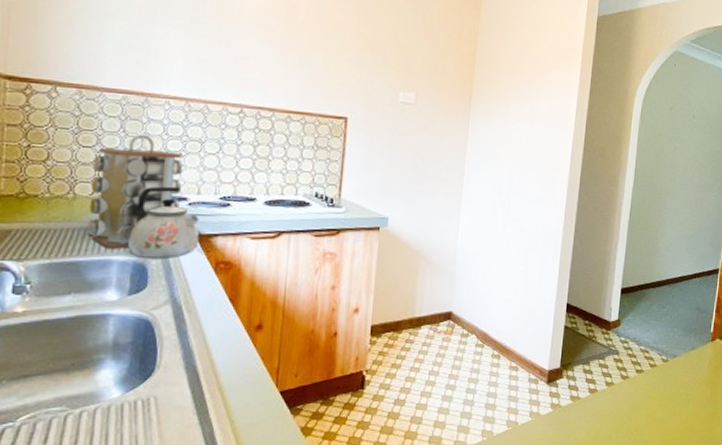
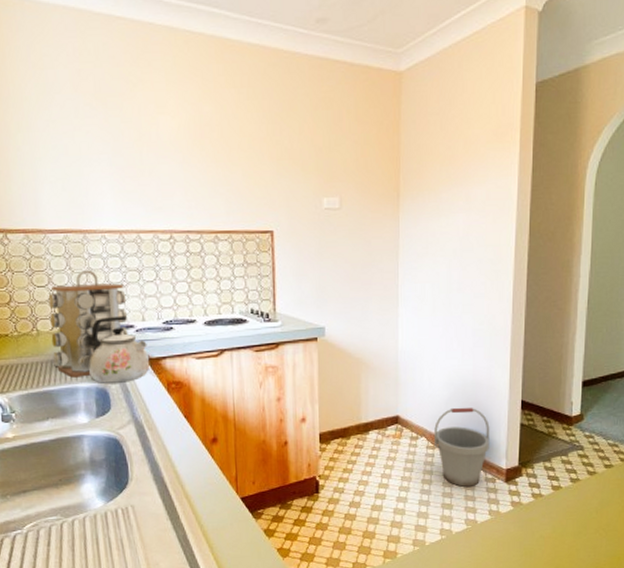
bucket: none [483,306,537,388] -> present [434,407,490,488]

